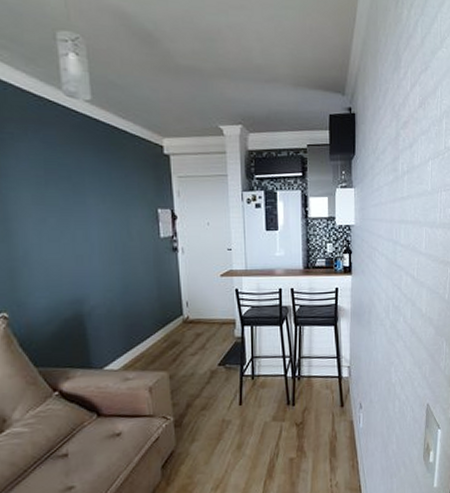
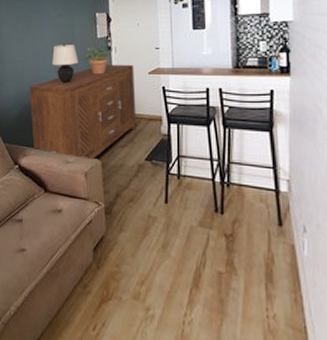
sideboard: none [70,266,208,372] -> present [29,64,136,160]
table lamp: none [100,243,137,291] -> present [51,43,79,84]
potted plant: none [145,247,177,279] -> present [85,46,111,75]

